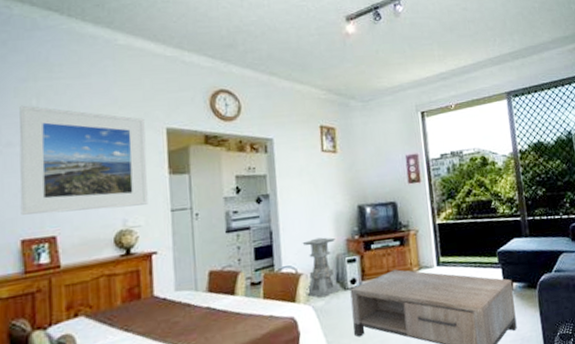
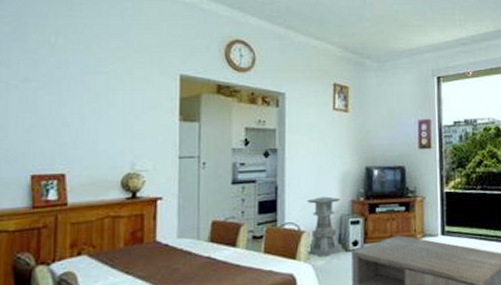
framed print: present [19,105,148,215] -> none [32,42,159,152]

